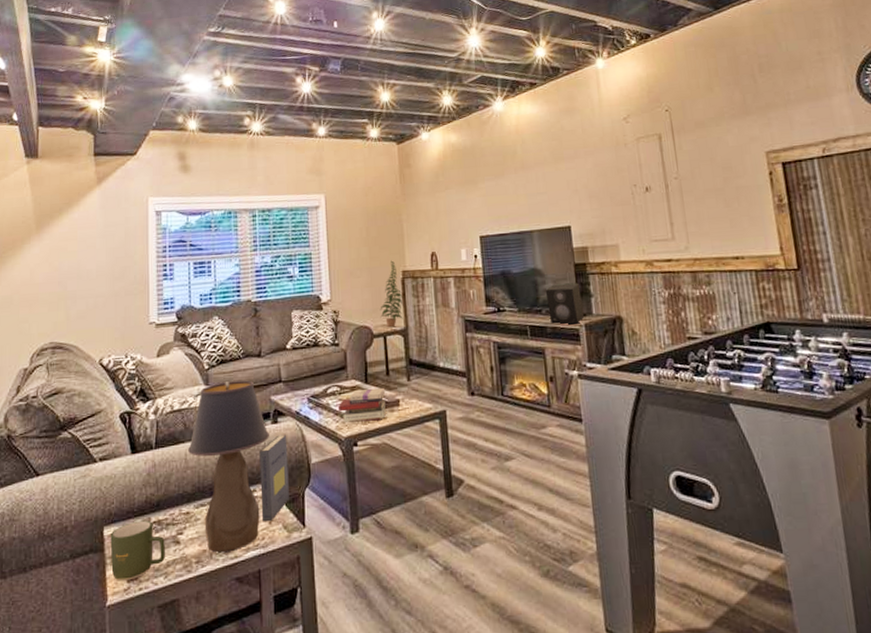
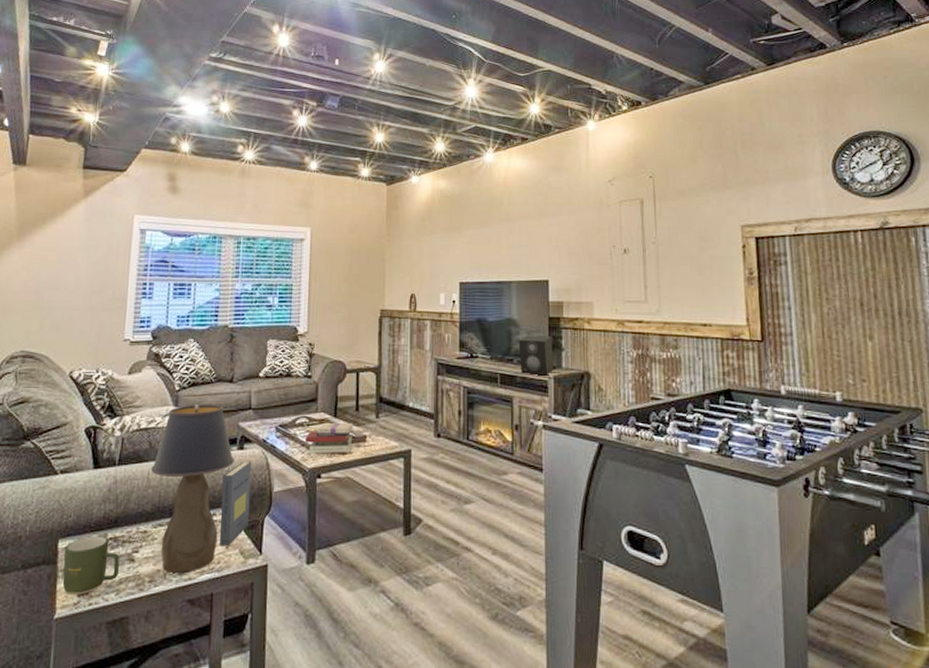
plant: present [380,260,403,328] -> none [355,298,379,365]

